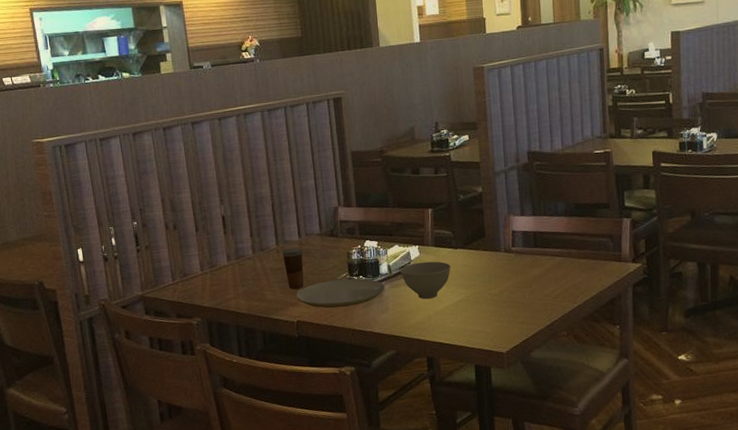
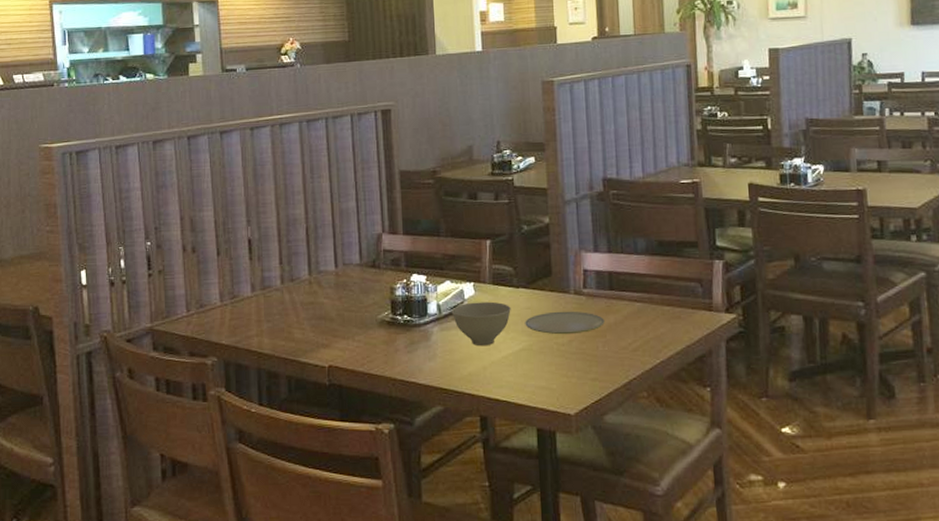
beverage cup: present [283,248,304,290] -> none [316,279,339,329]
plate: present [296,278,385,308] -> none [329,317,433,352]
plate: none [463,266,531,287] -> present [525,311,605,335]

